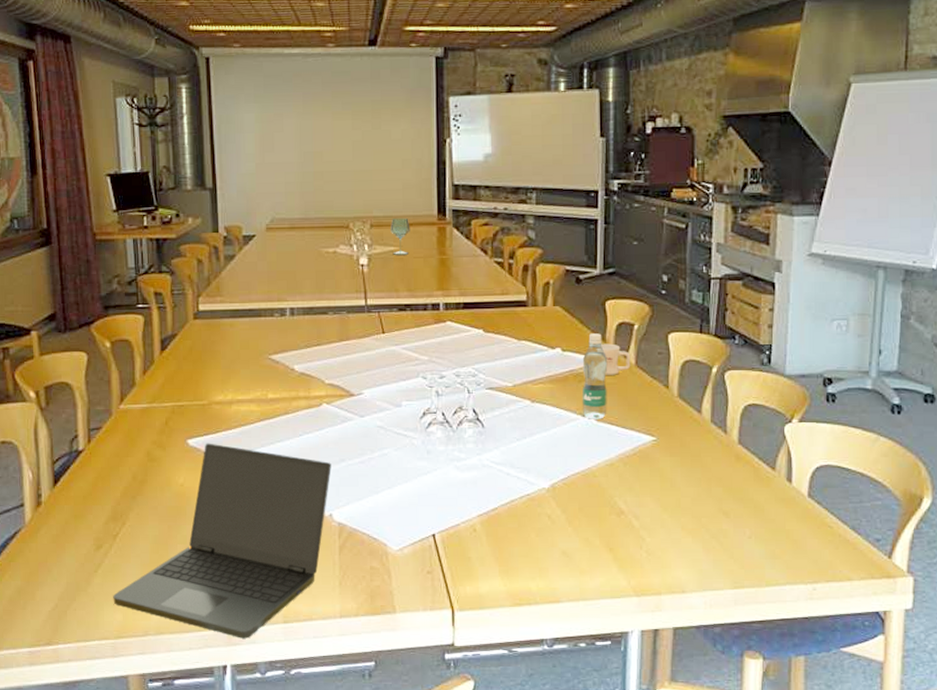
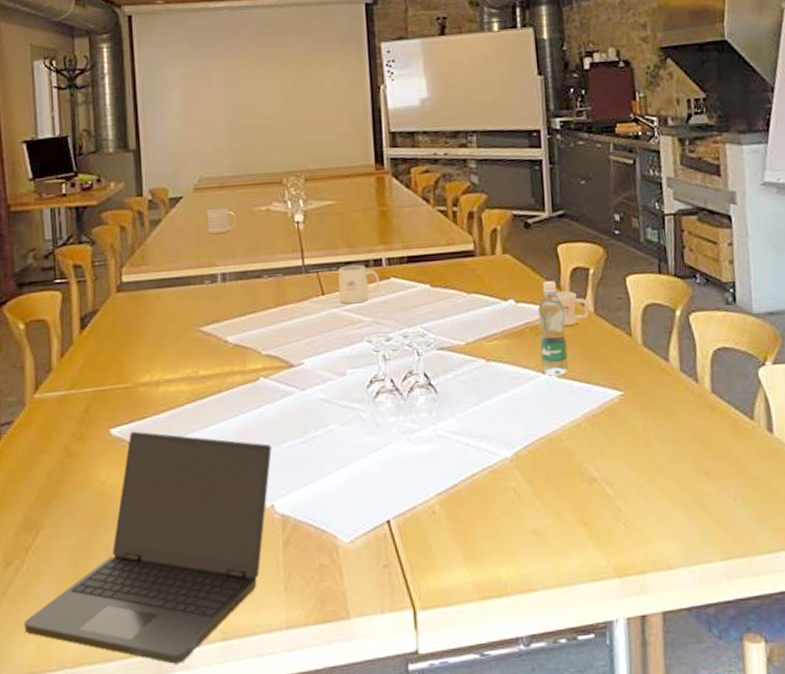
mug: none [277,248,304,271] -> present [207,208,236,234]
wine glass: present [390,217,410,255] -> none [326,169,347,210]
mug: none [397,307,437,343] -> present [337,264,380,304]

